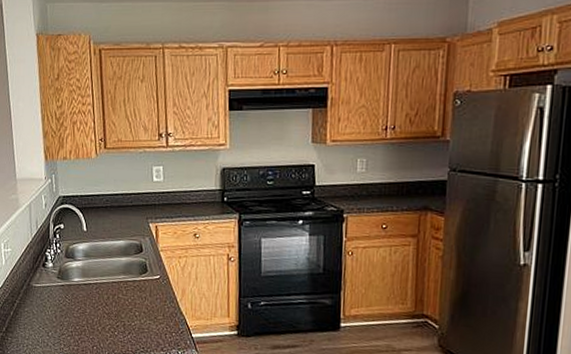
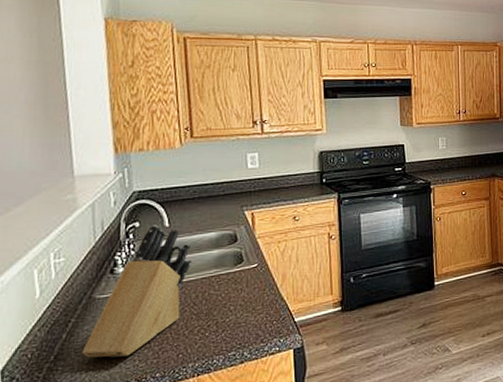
knife block: none [24,228,104,340] -> present [82,225,191,358]

